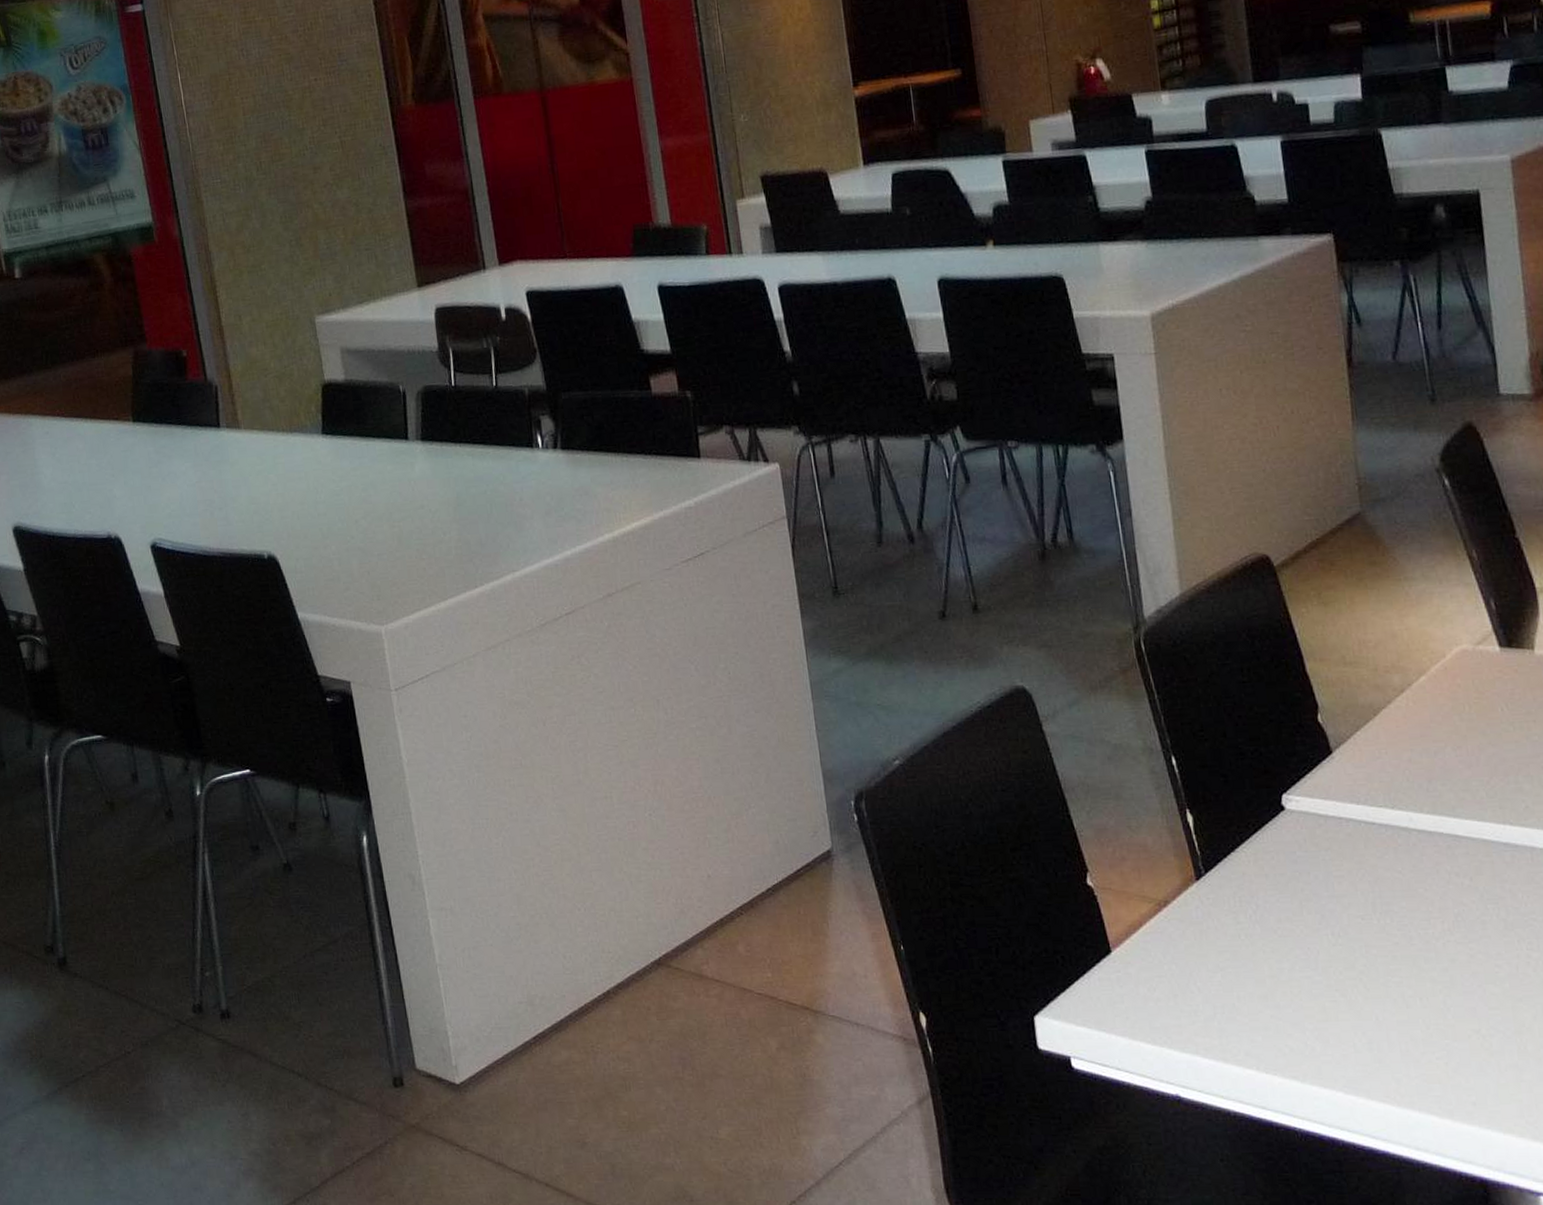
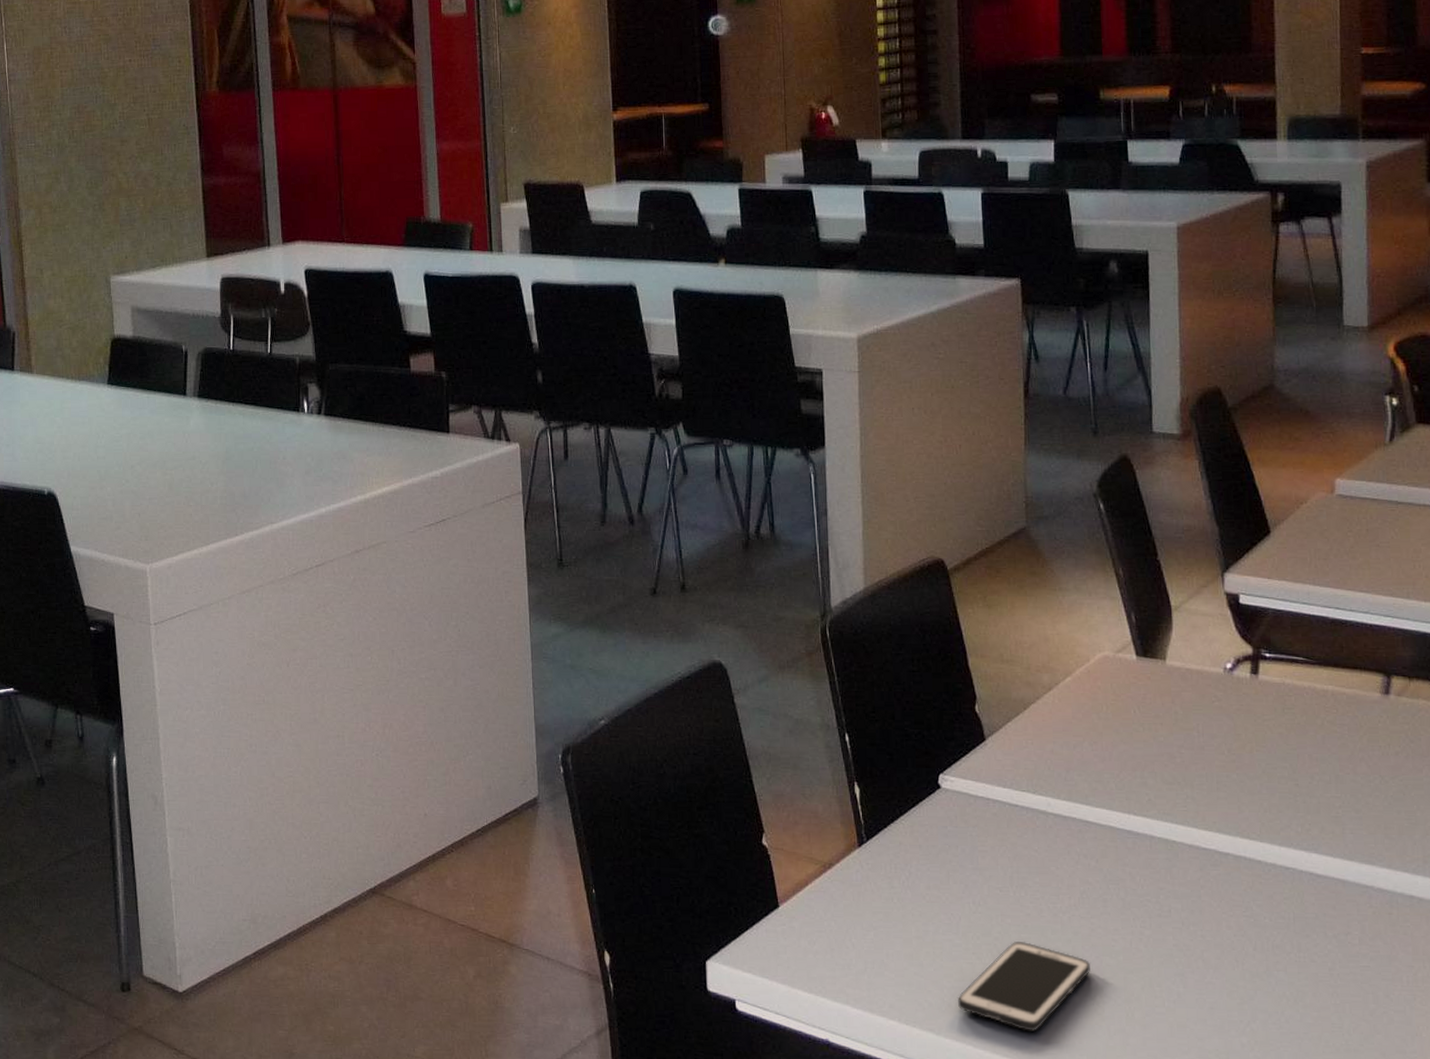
cell phone: none [1323,974,1473,1073] -> present [958,942,1090,1032]

